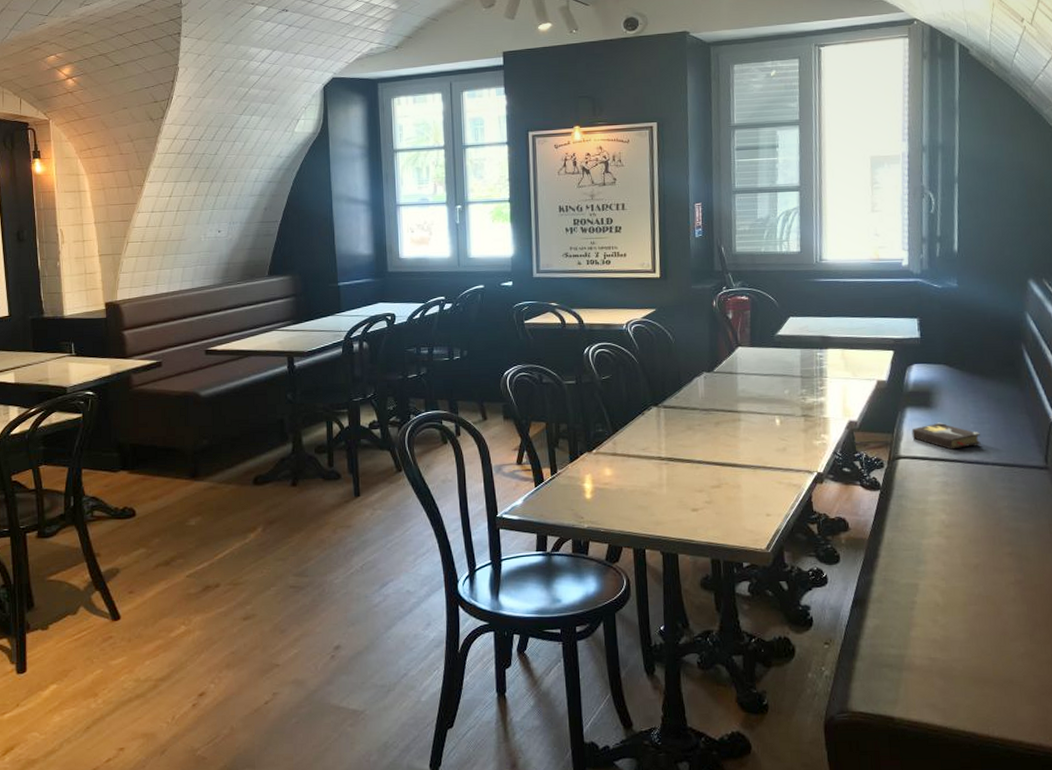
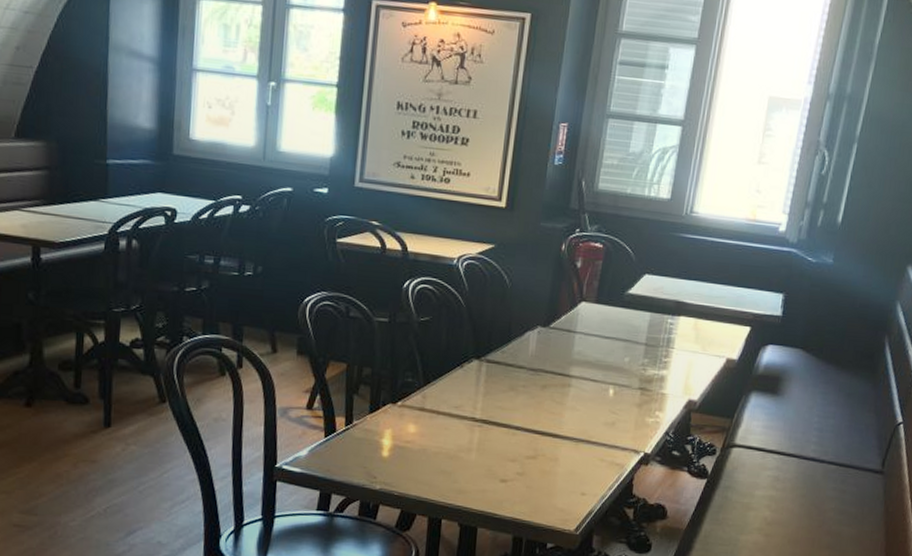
hardback book: present [911,422,981,450] -> none [751,412,823,443]

